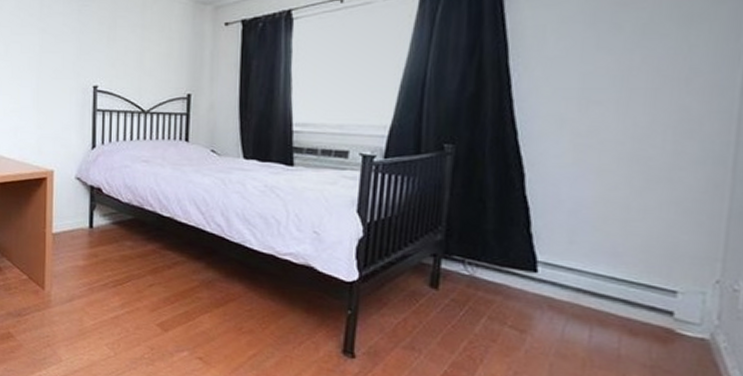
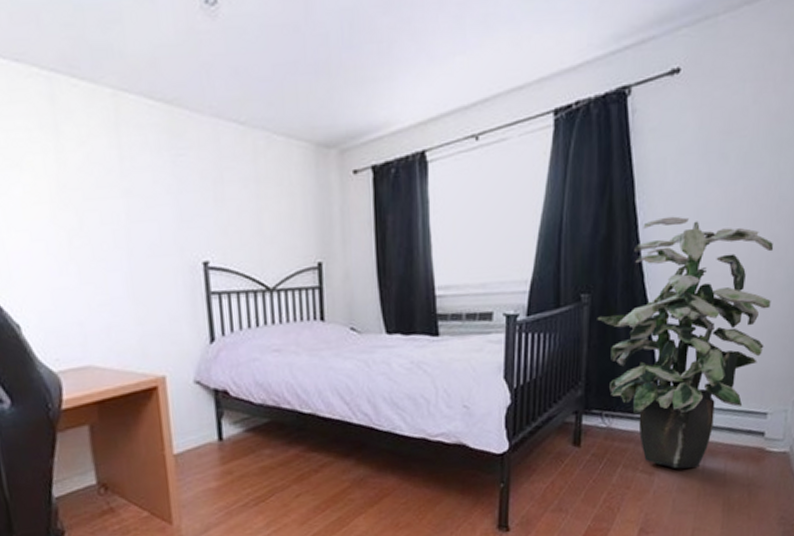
indoor plant: none [461,80,683,336] -> present [597,216,774,469]

